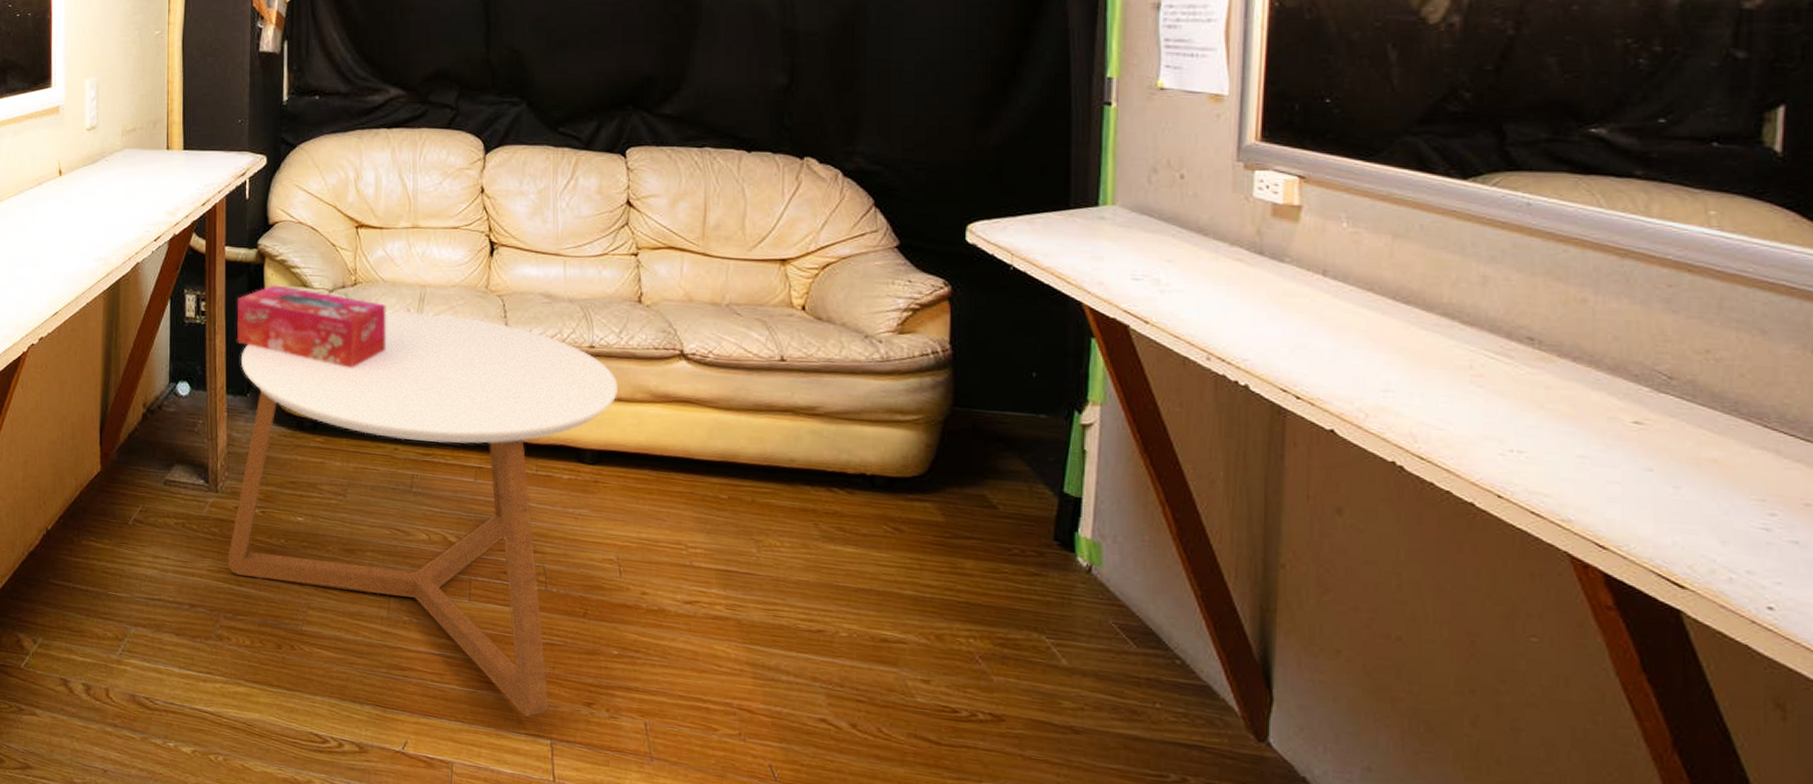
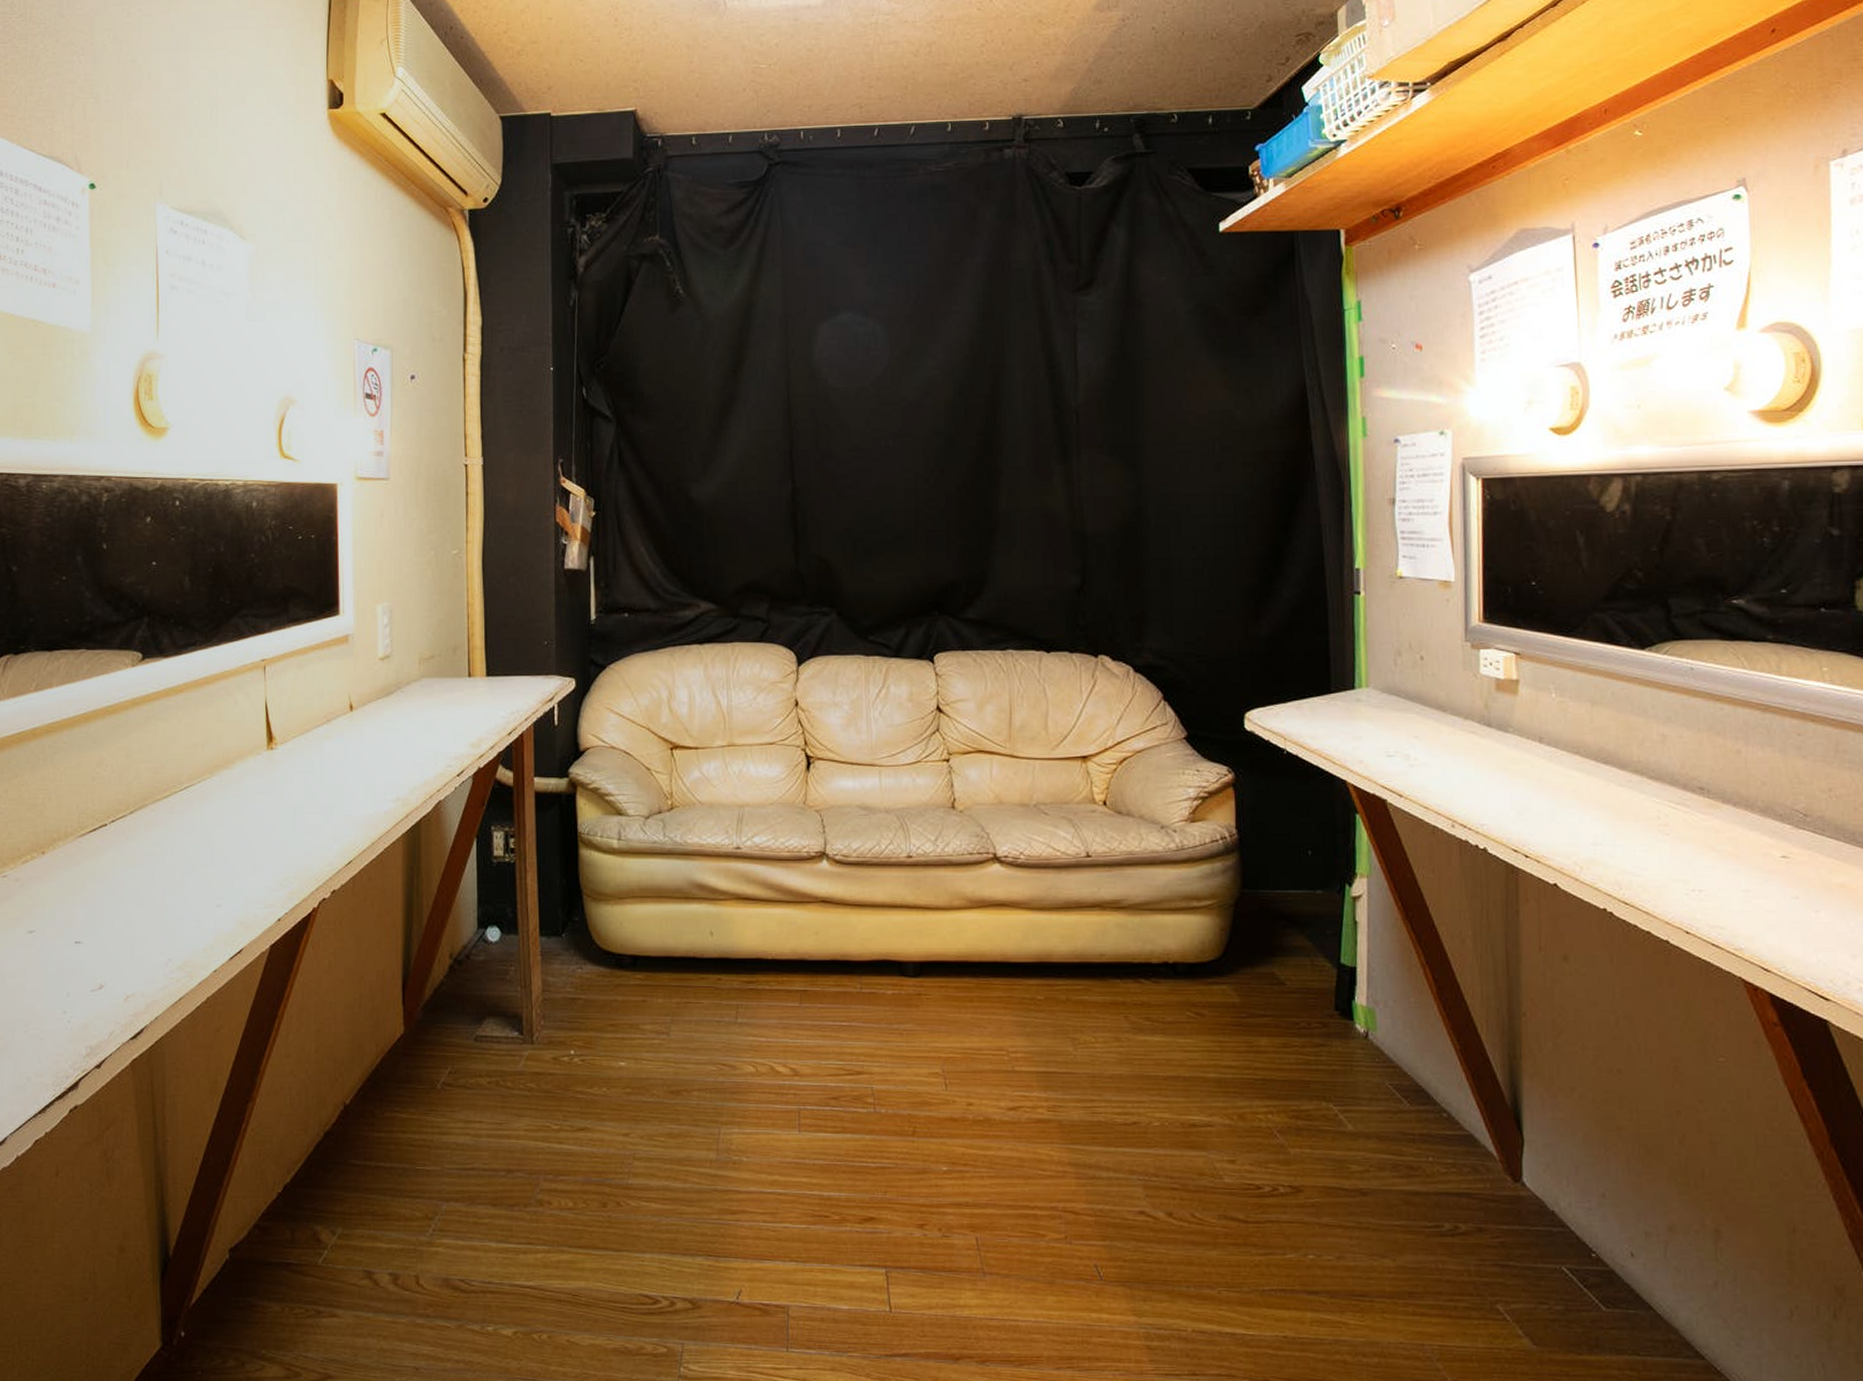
coffee table: present [227,312,618,717] -> none [545,834,936,1247]
tissue box: present [236,285,386,368] -> none [548,815,705,898]

